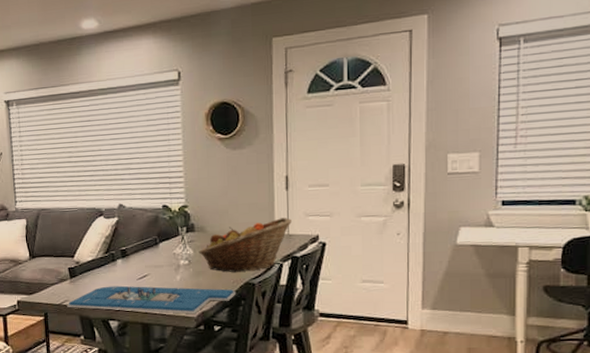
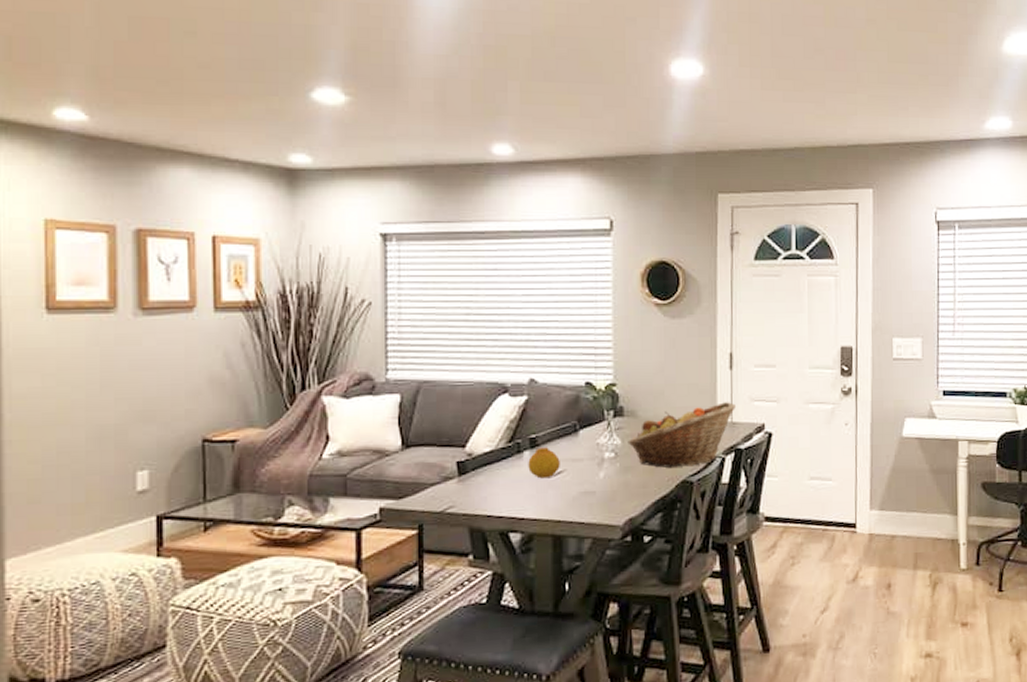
board game: present [67,285,237,314] -> none [451,485,672,521]
fruit: none [121,257,145,281] -> present [528,447,560,479]

